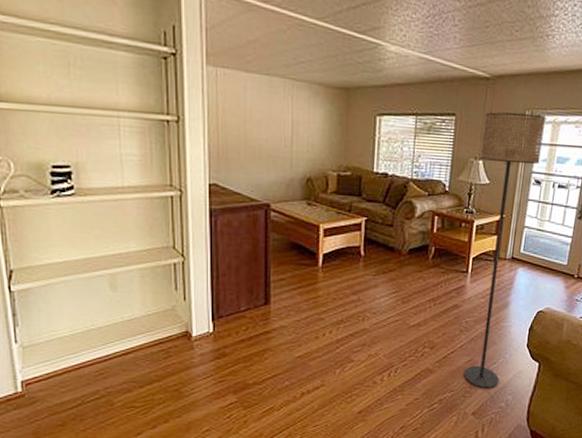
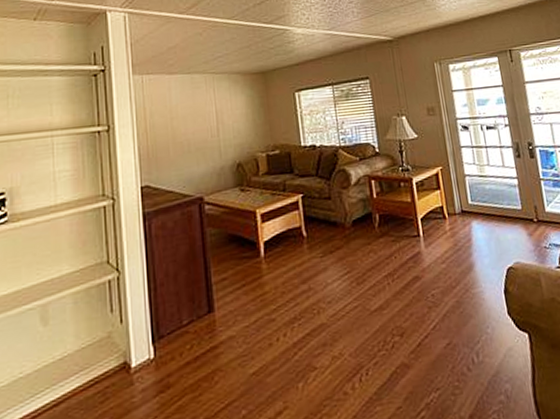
floor lamp: present [464,112,547,389] -> none [396,63,490,379]

